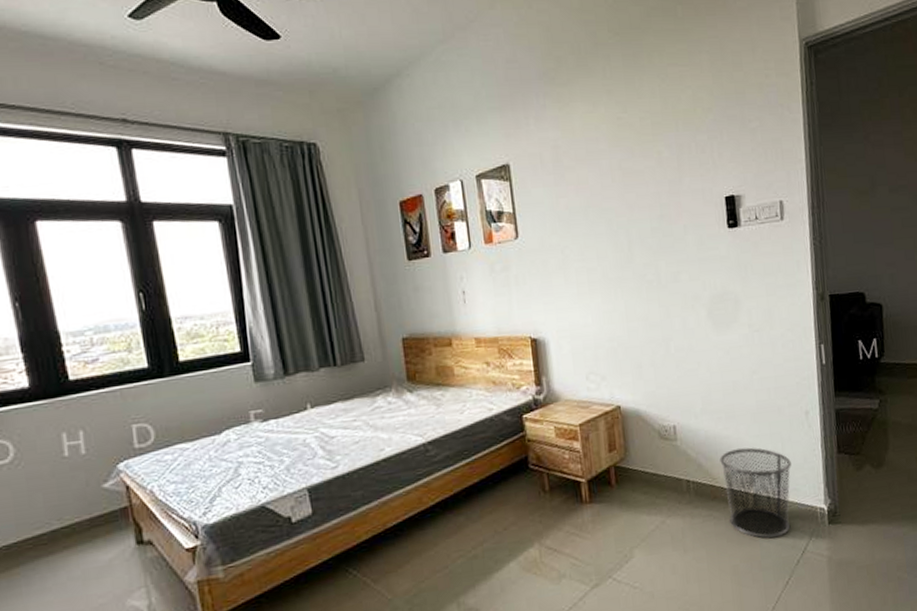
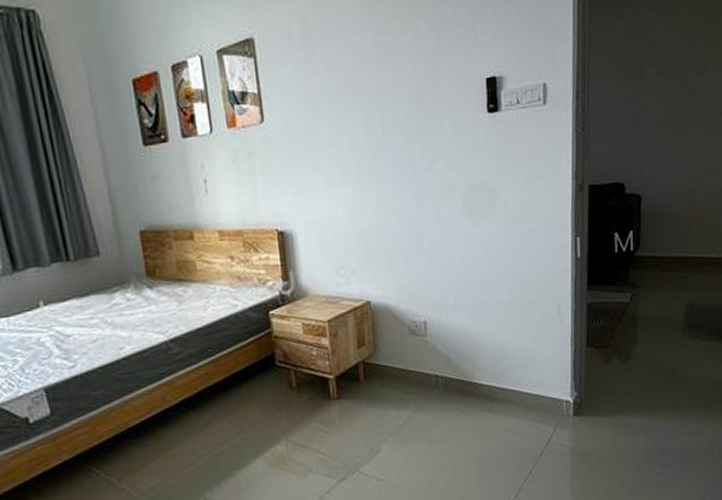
waste bin: present [720,447,791,538] -> none [469,342,540,431]

